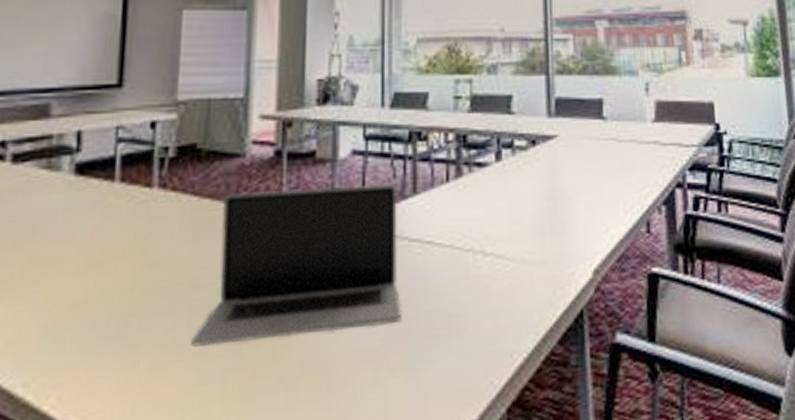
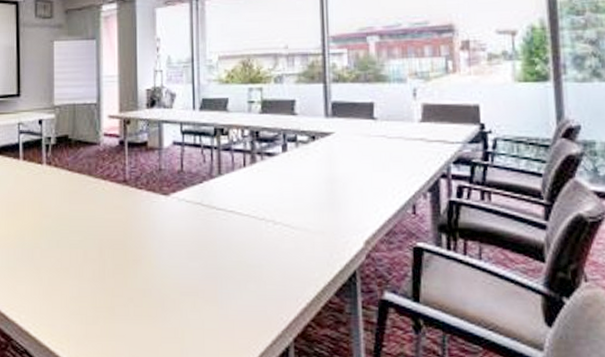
laptop: present [191,183,402,347] -> none [73,167,213,272]

